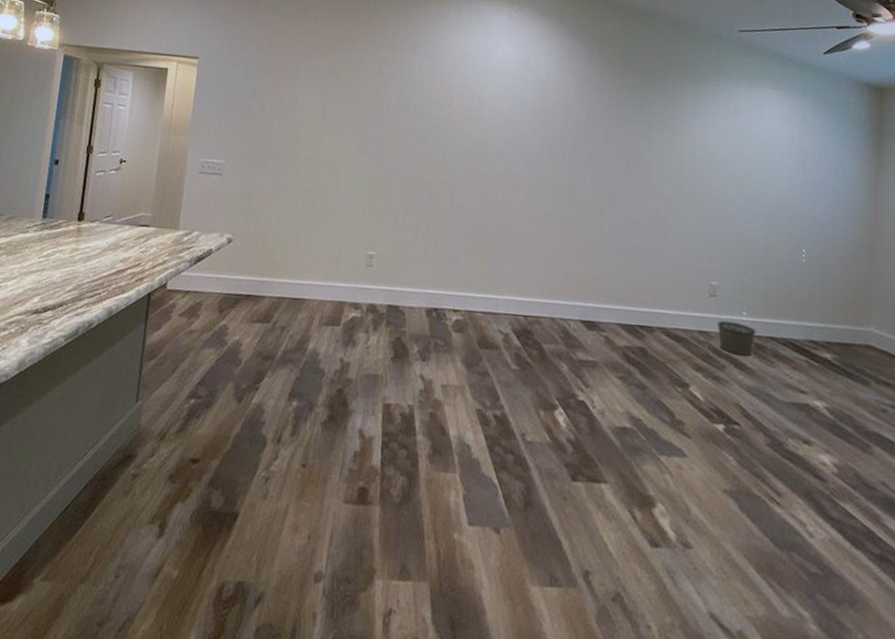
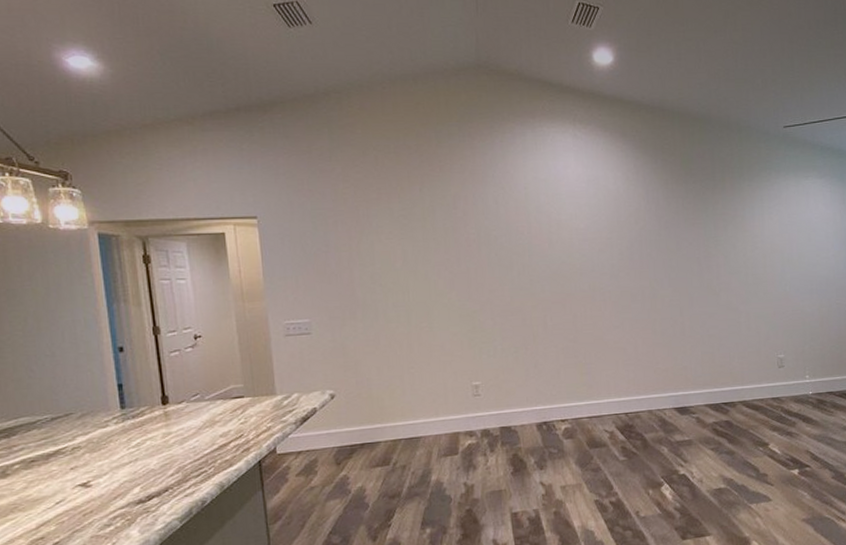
basket: present [717,320,756,356] -> none [786,385,818,412]

